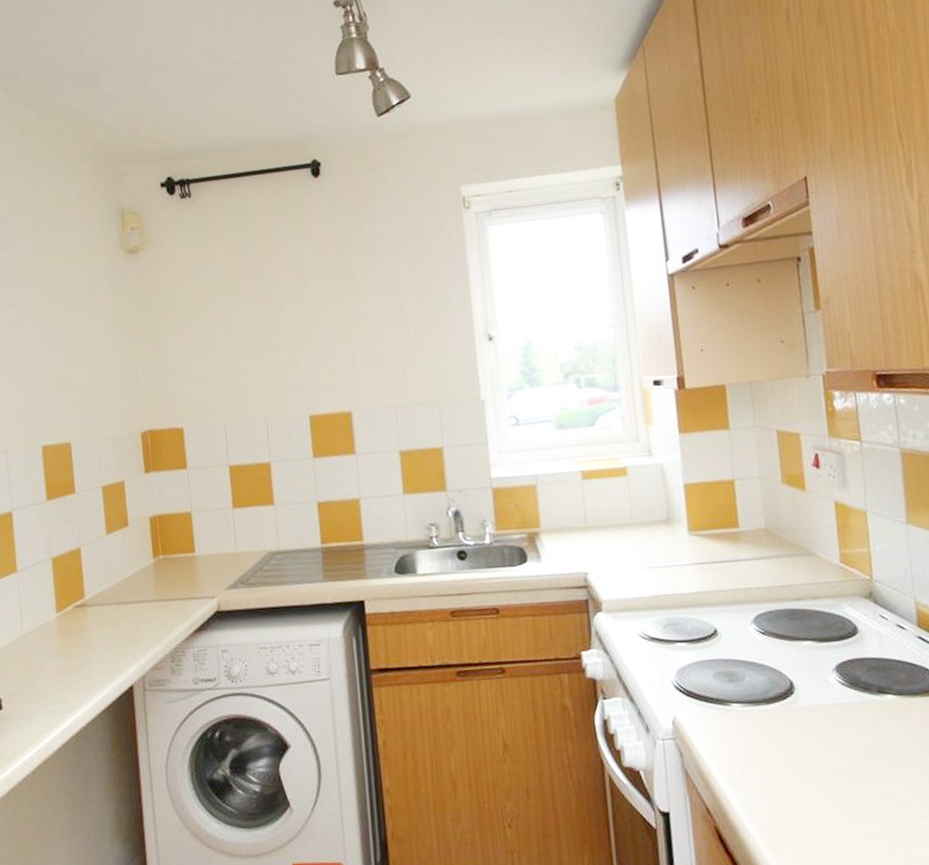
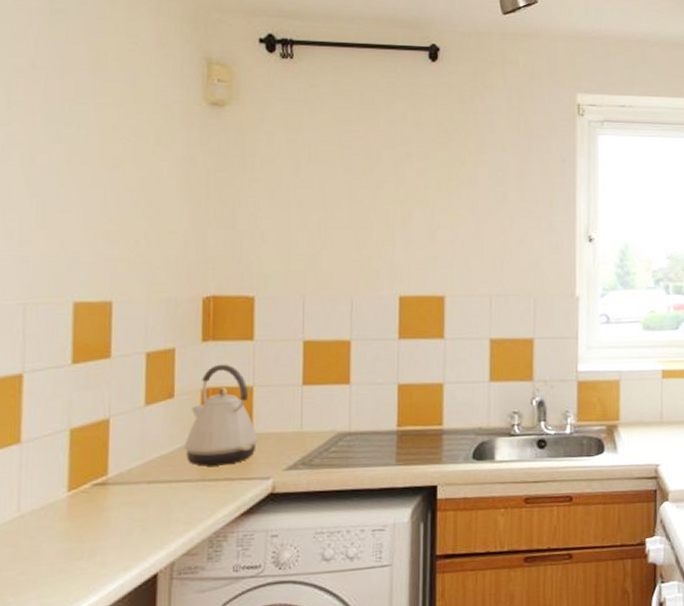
kettle: none [141,492,201,588] -> present [183,364,258,467]

